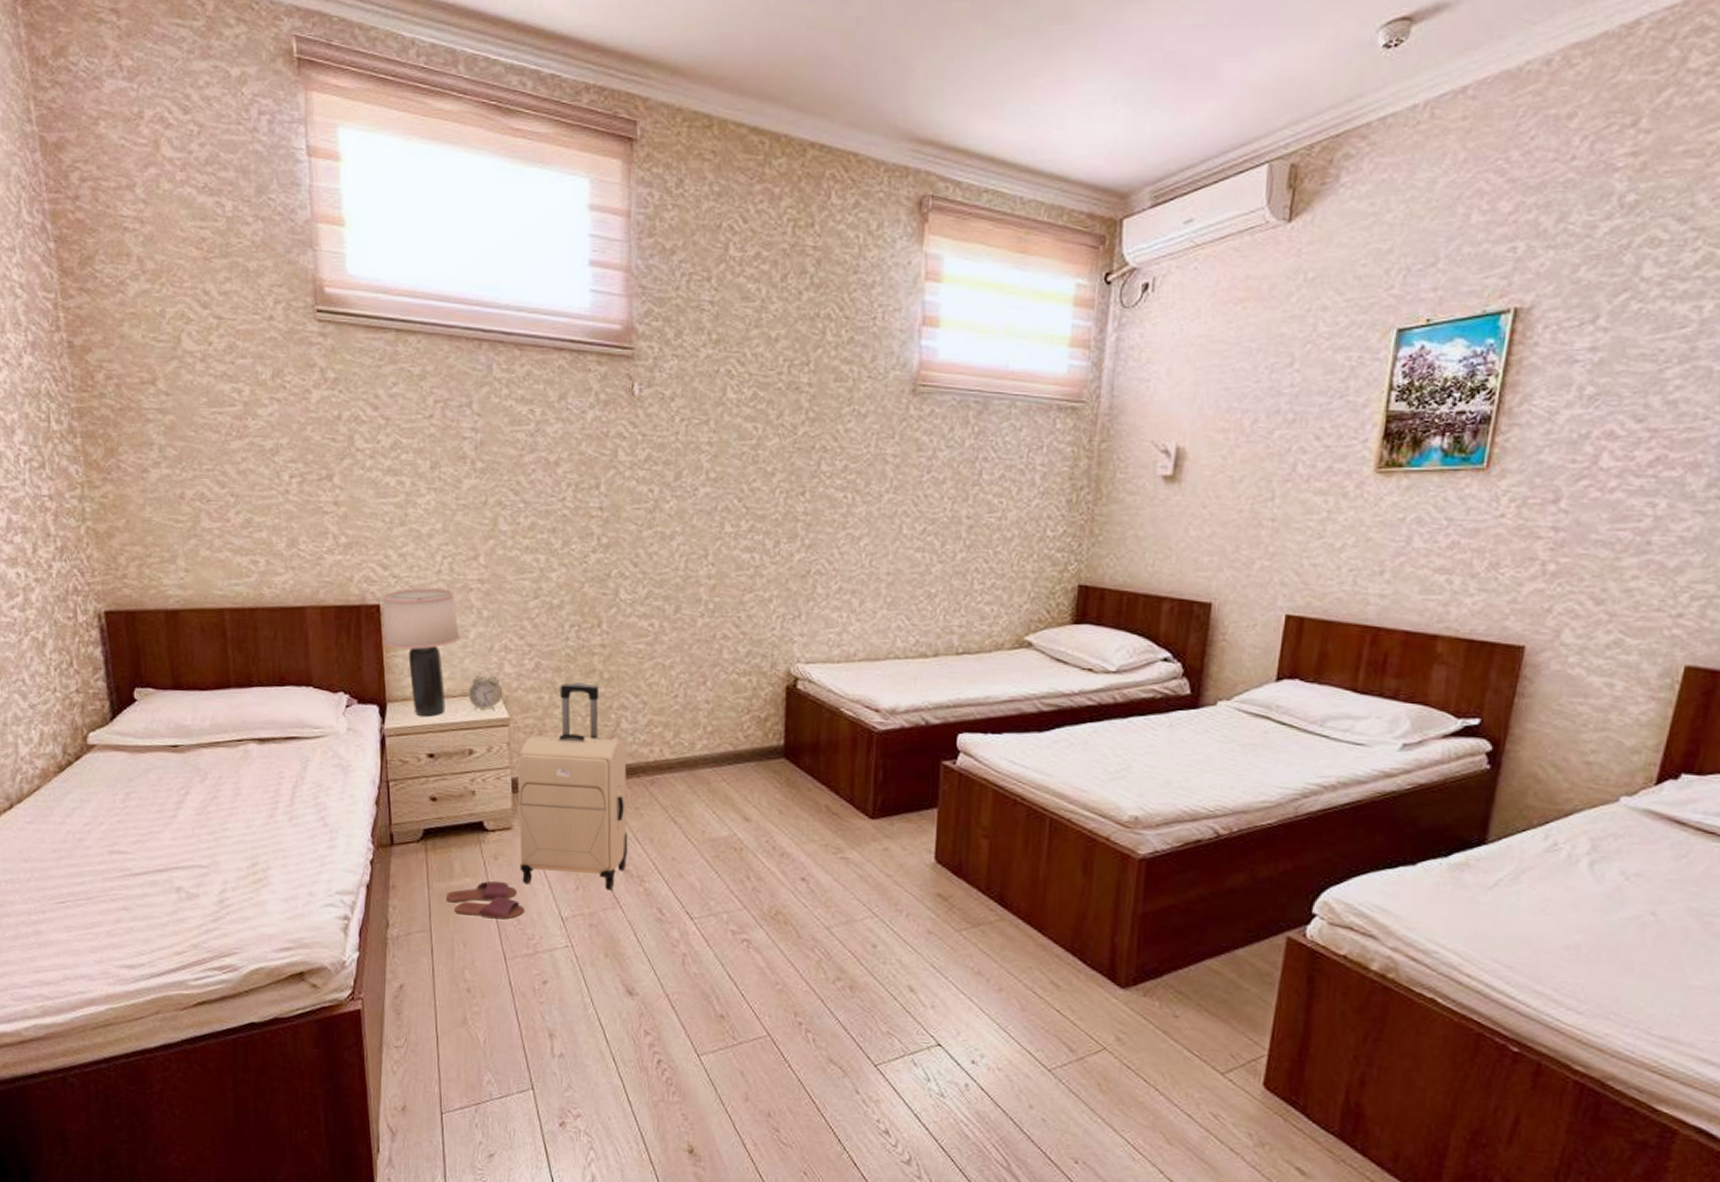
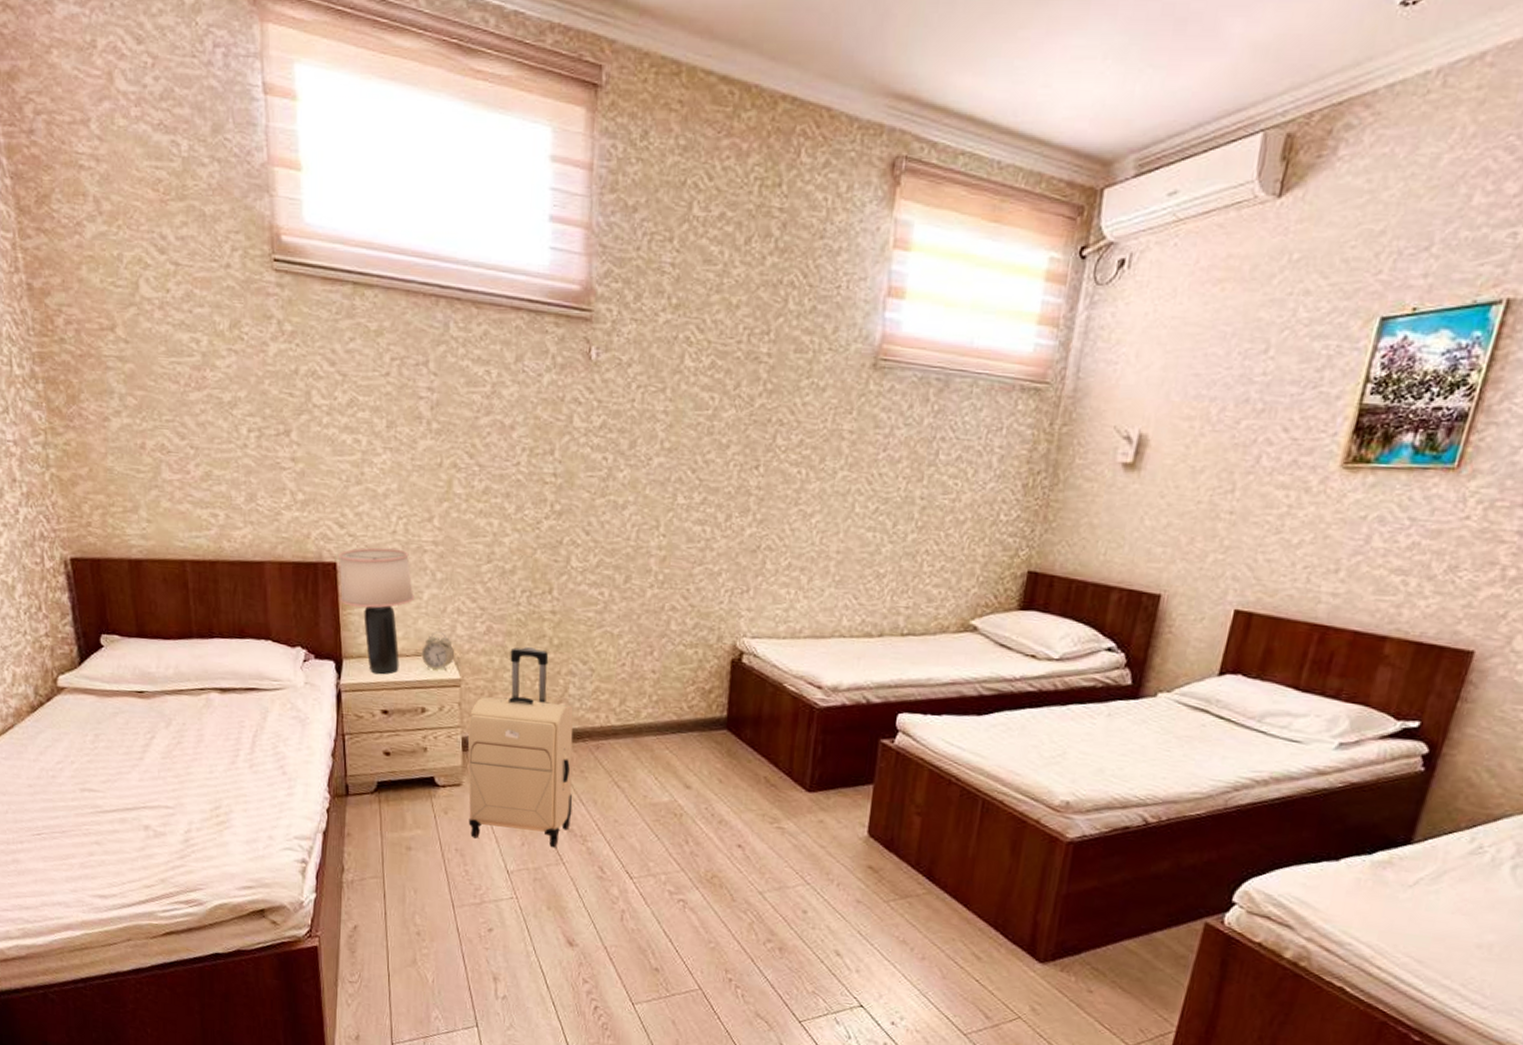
slippers: present [446,880,524,920] -> none [399,833,472,870]

